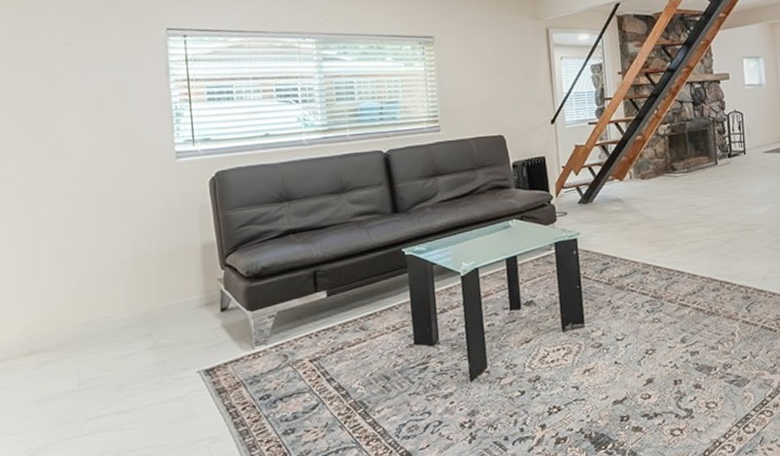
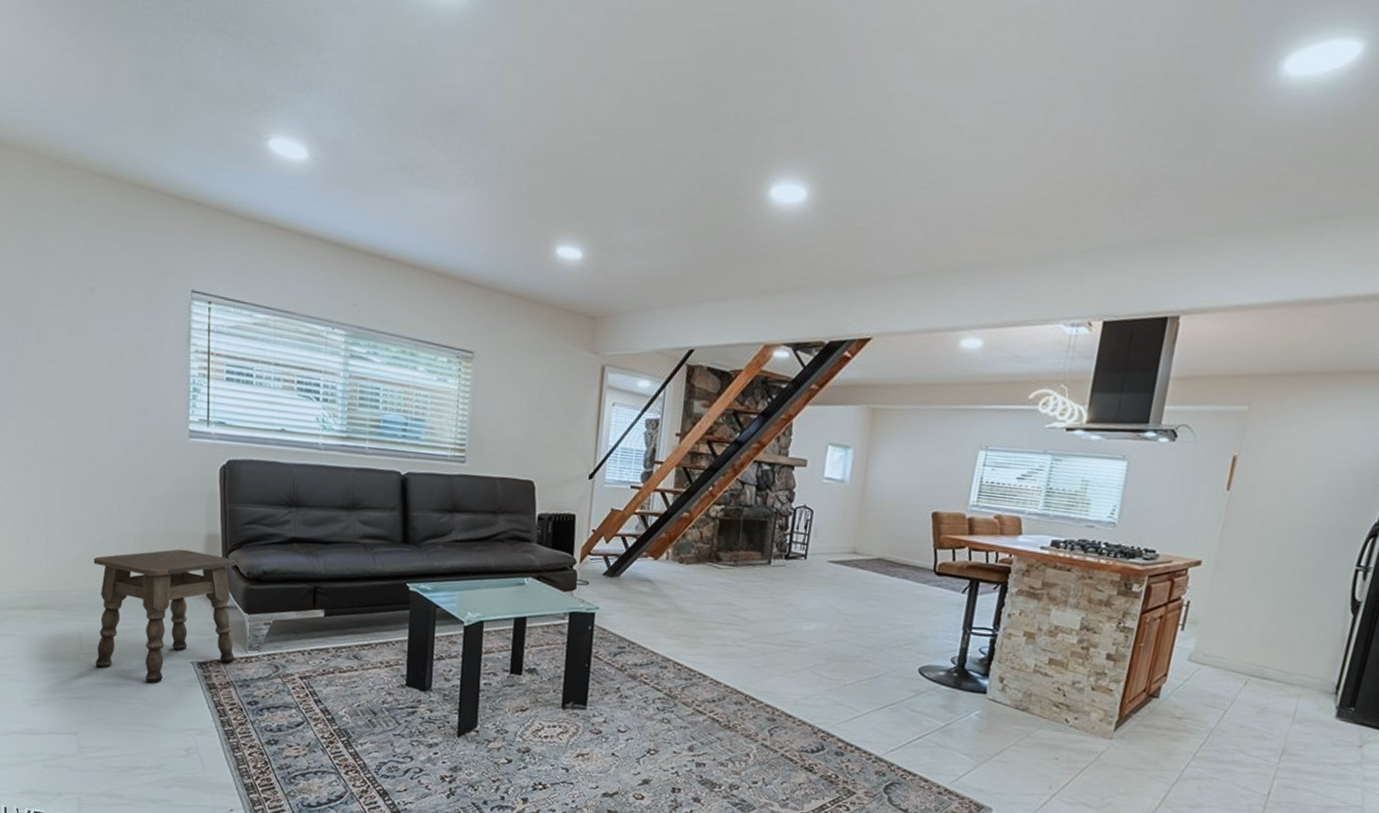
side table: none [86,261,242,404] -> present [93,549,237,684]

